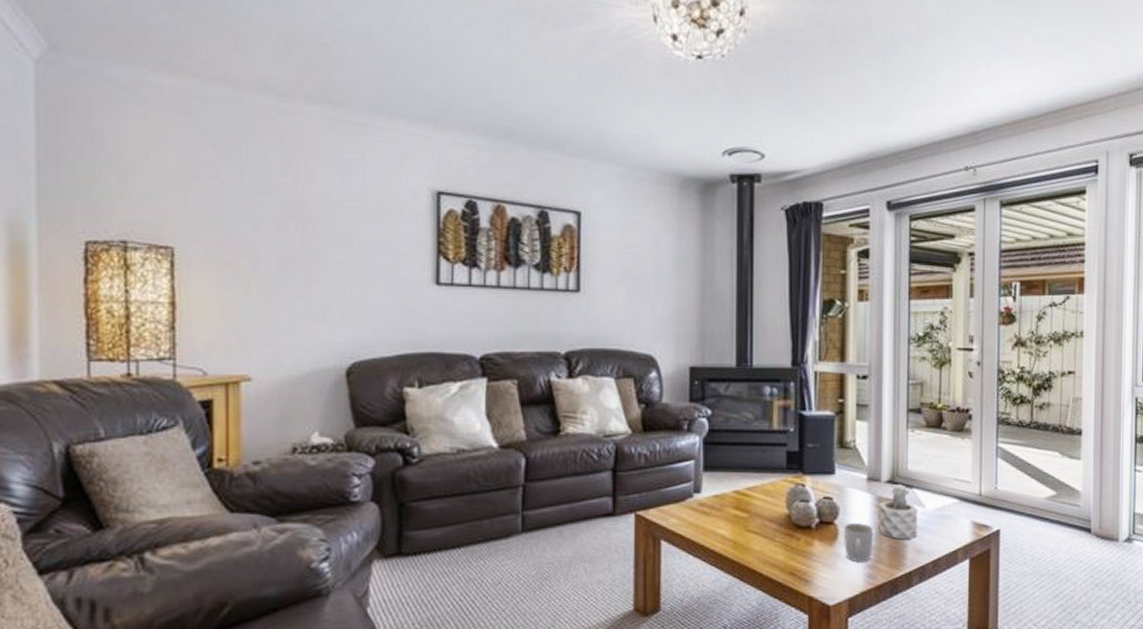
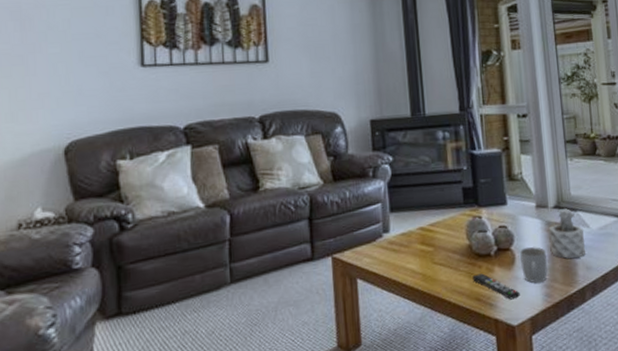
remote control: none [789,546,840,578] -> present [472,273,520,300]

